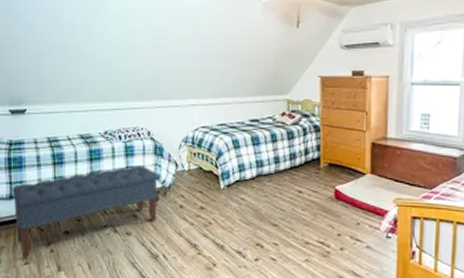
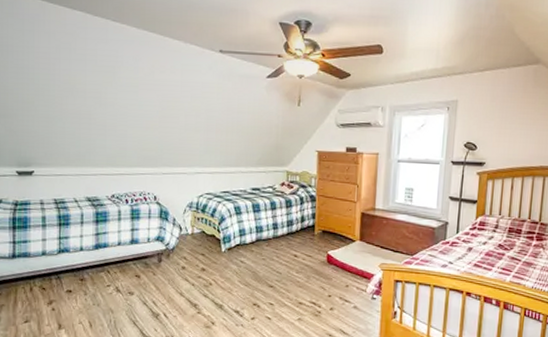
bench: present [12,165,158,260] -> none [15,228,162,318]

